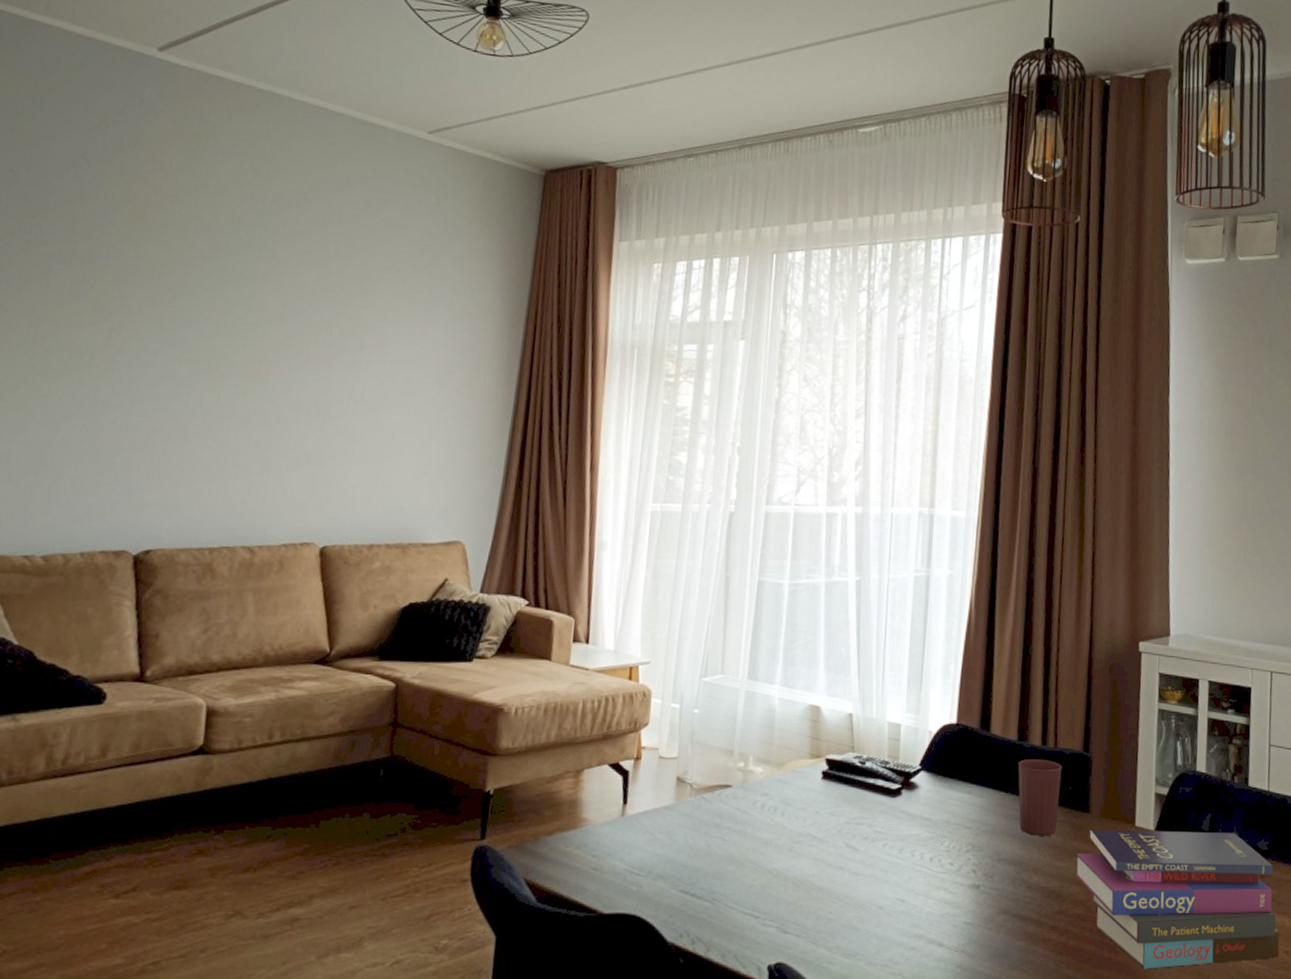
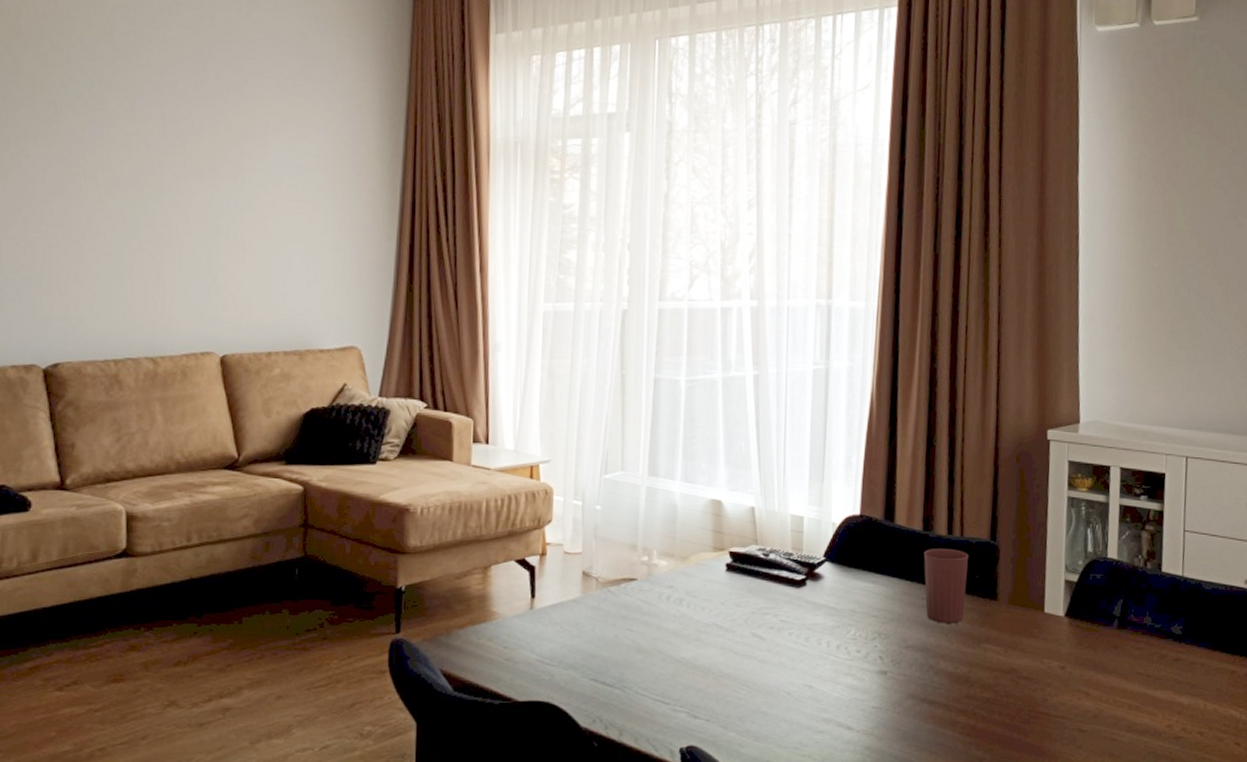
books: present [1075,829,1280,970] -> none [983,616,1193,750]

